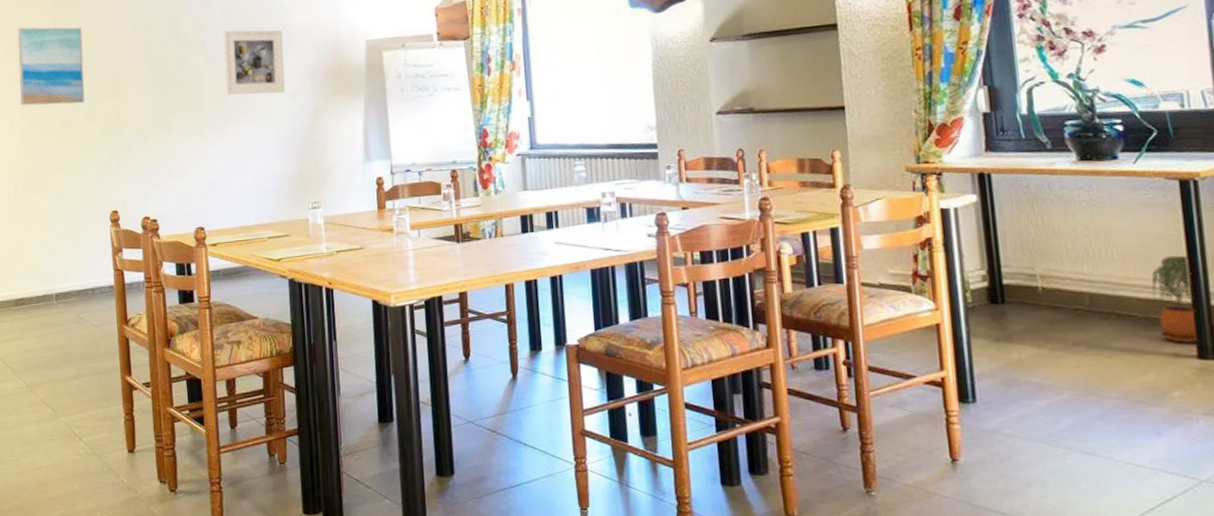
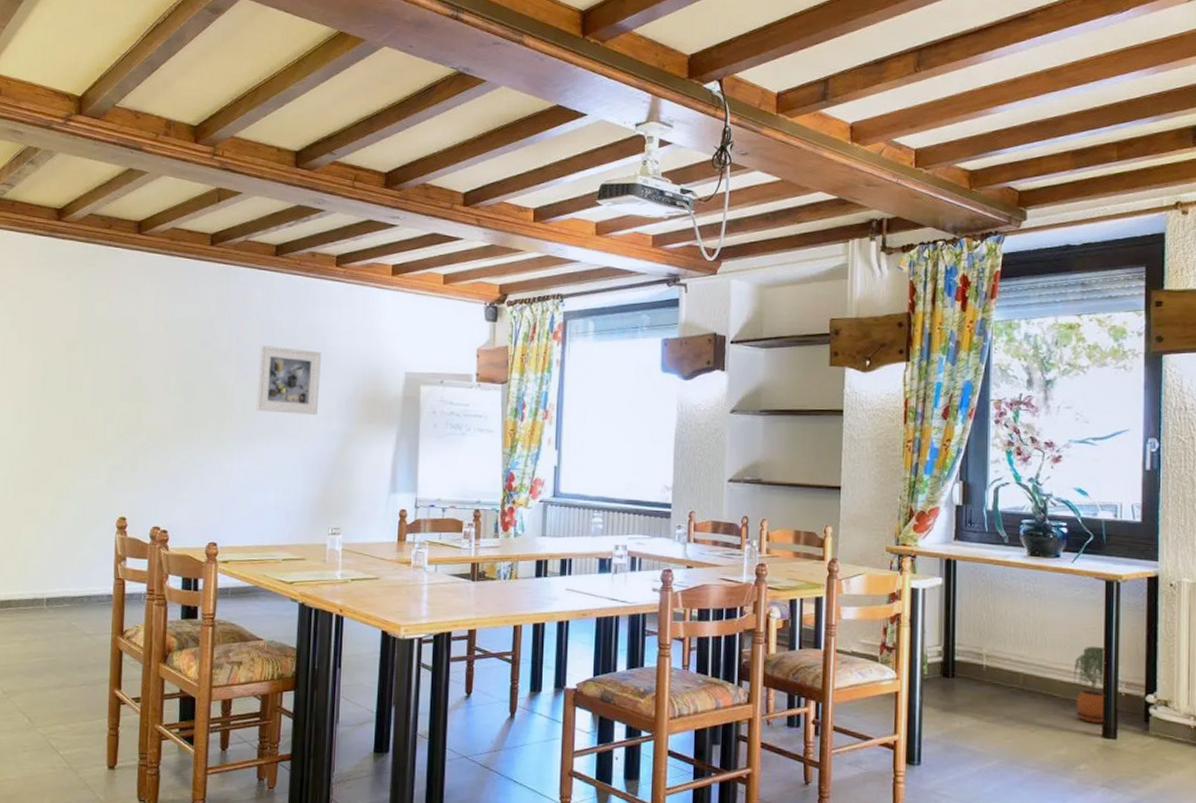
wall art: present [18,27,85,106] -> none [31,315,108,403]

